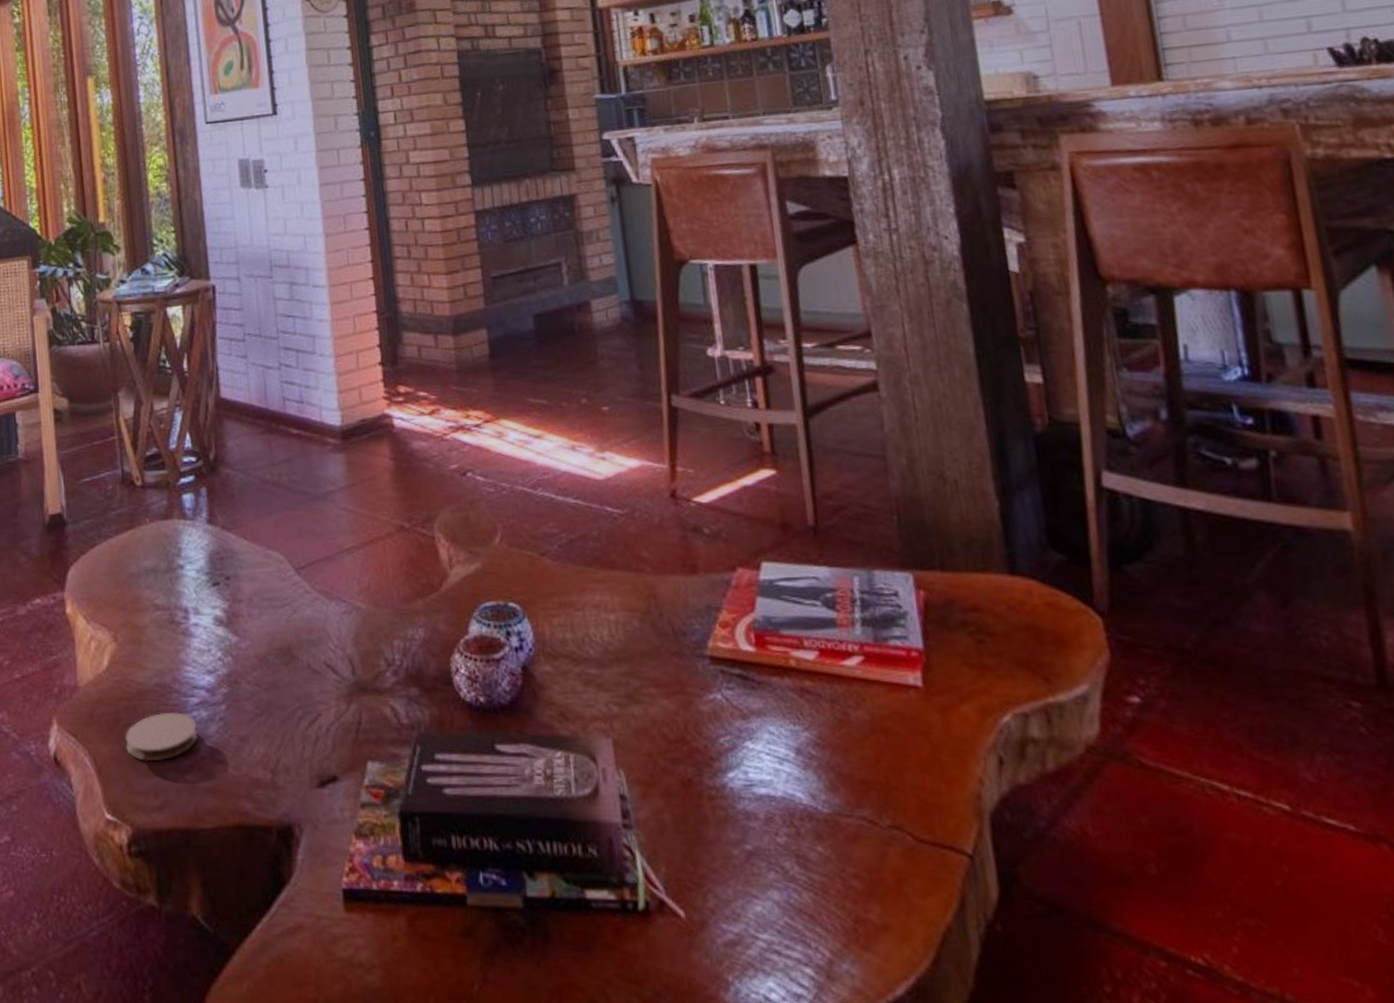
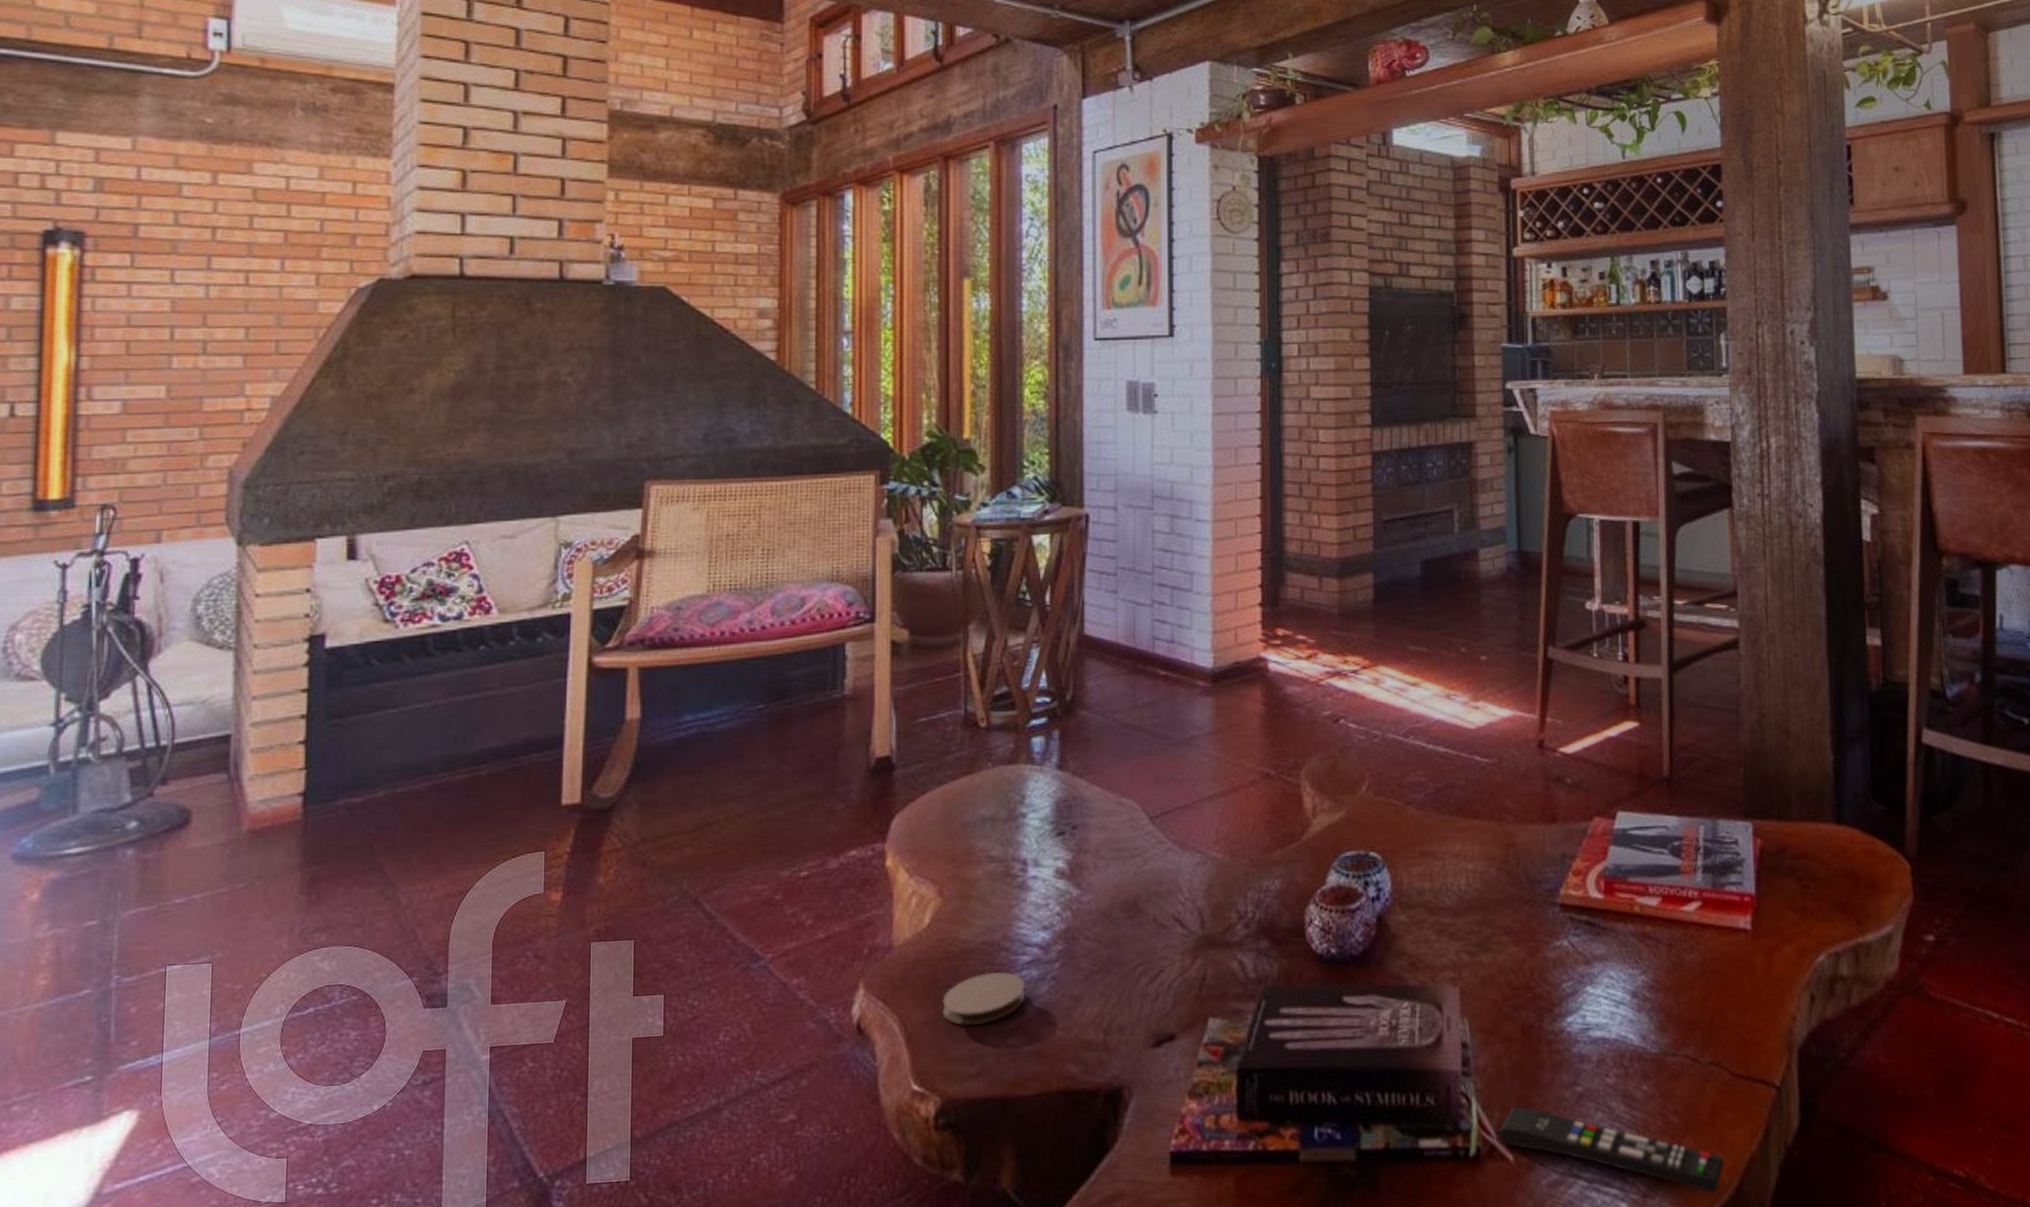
remote control: none [666,861,917,965] -> present [1498,1105,1724,1194]

